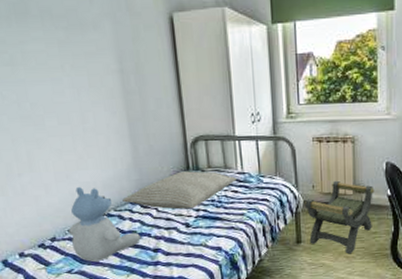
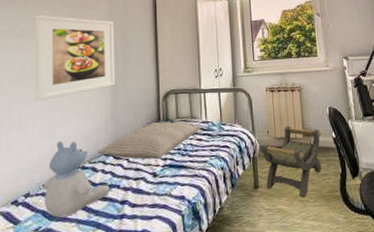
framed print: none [23,37,134,144] -> present [34,15,115,102]

